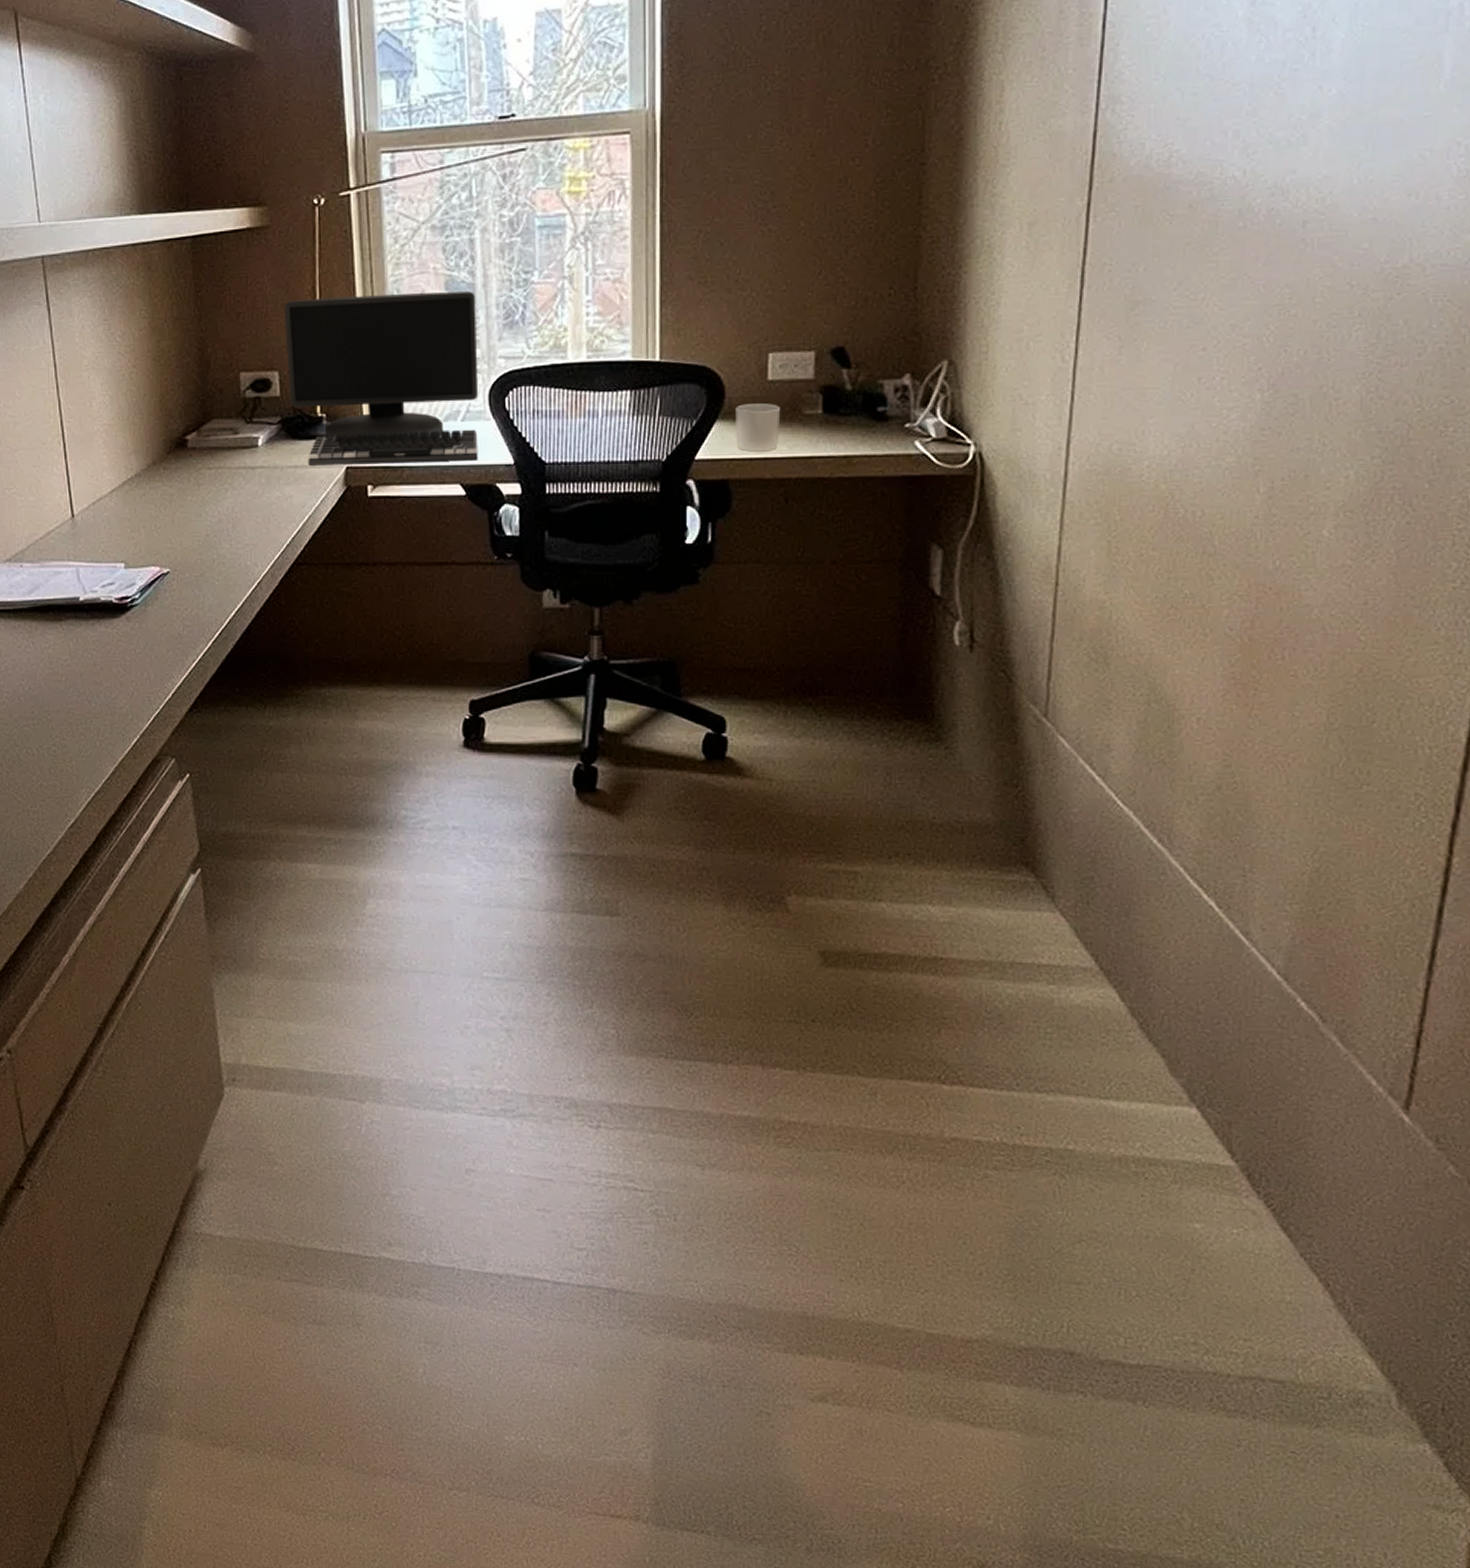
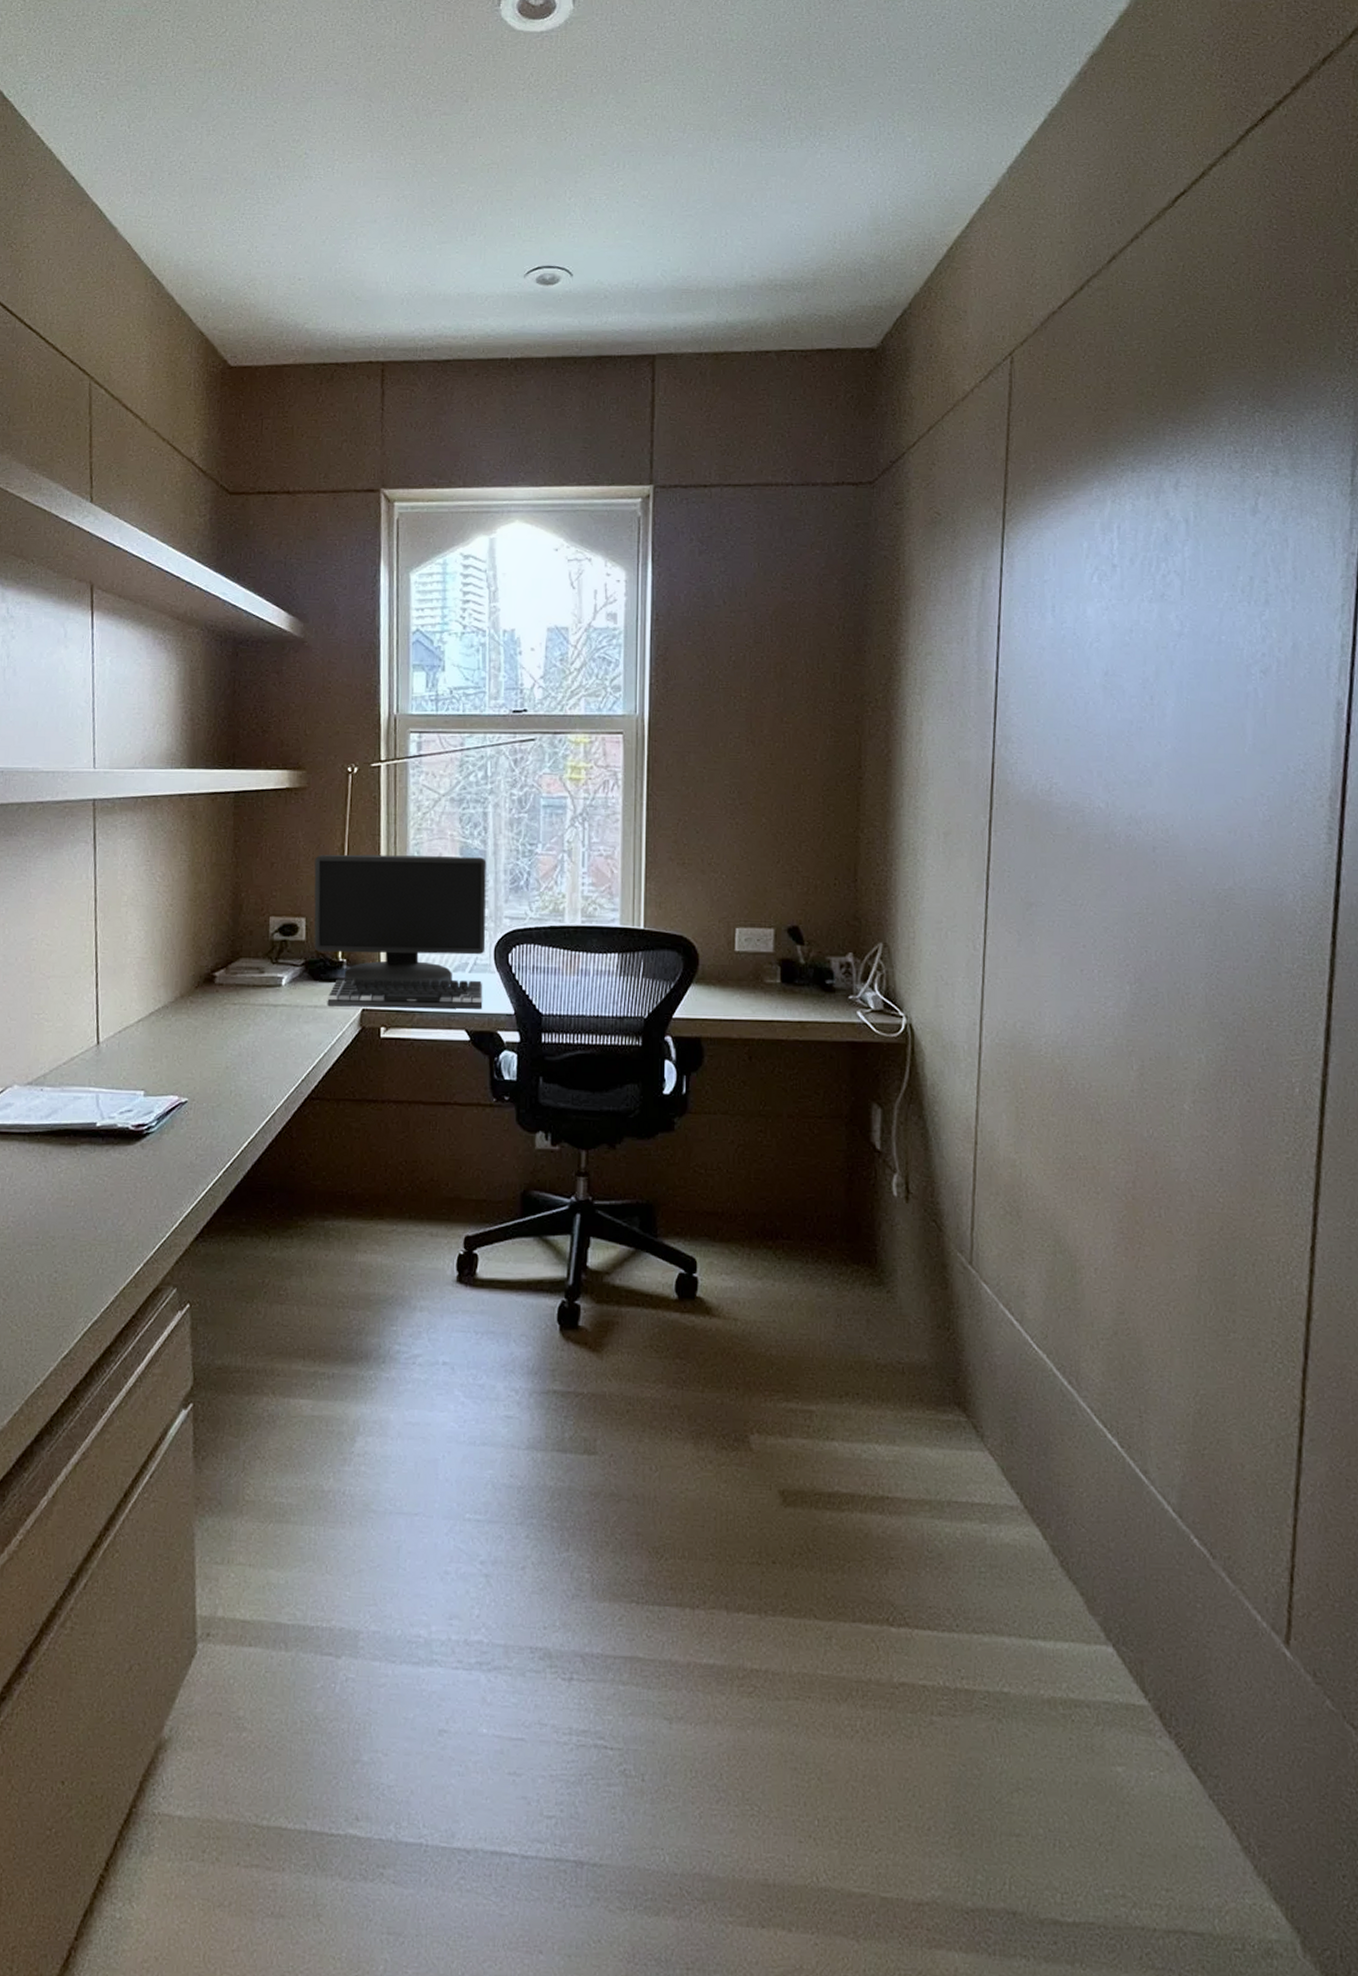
mug: present [735,403,781,452] -> none [707,971,746,1014]

